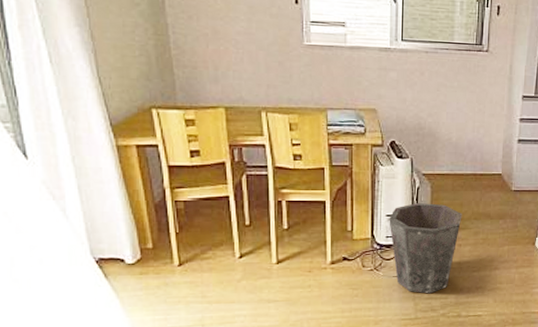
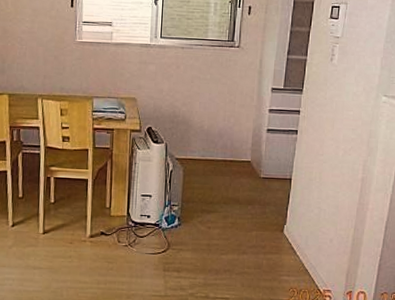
waste bin: present [389,202,462,294] -> none [143,184,212,273]

